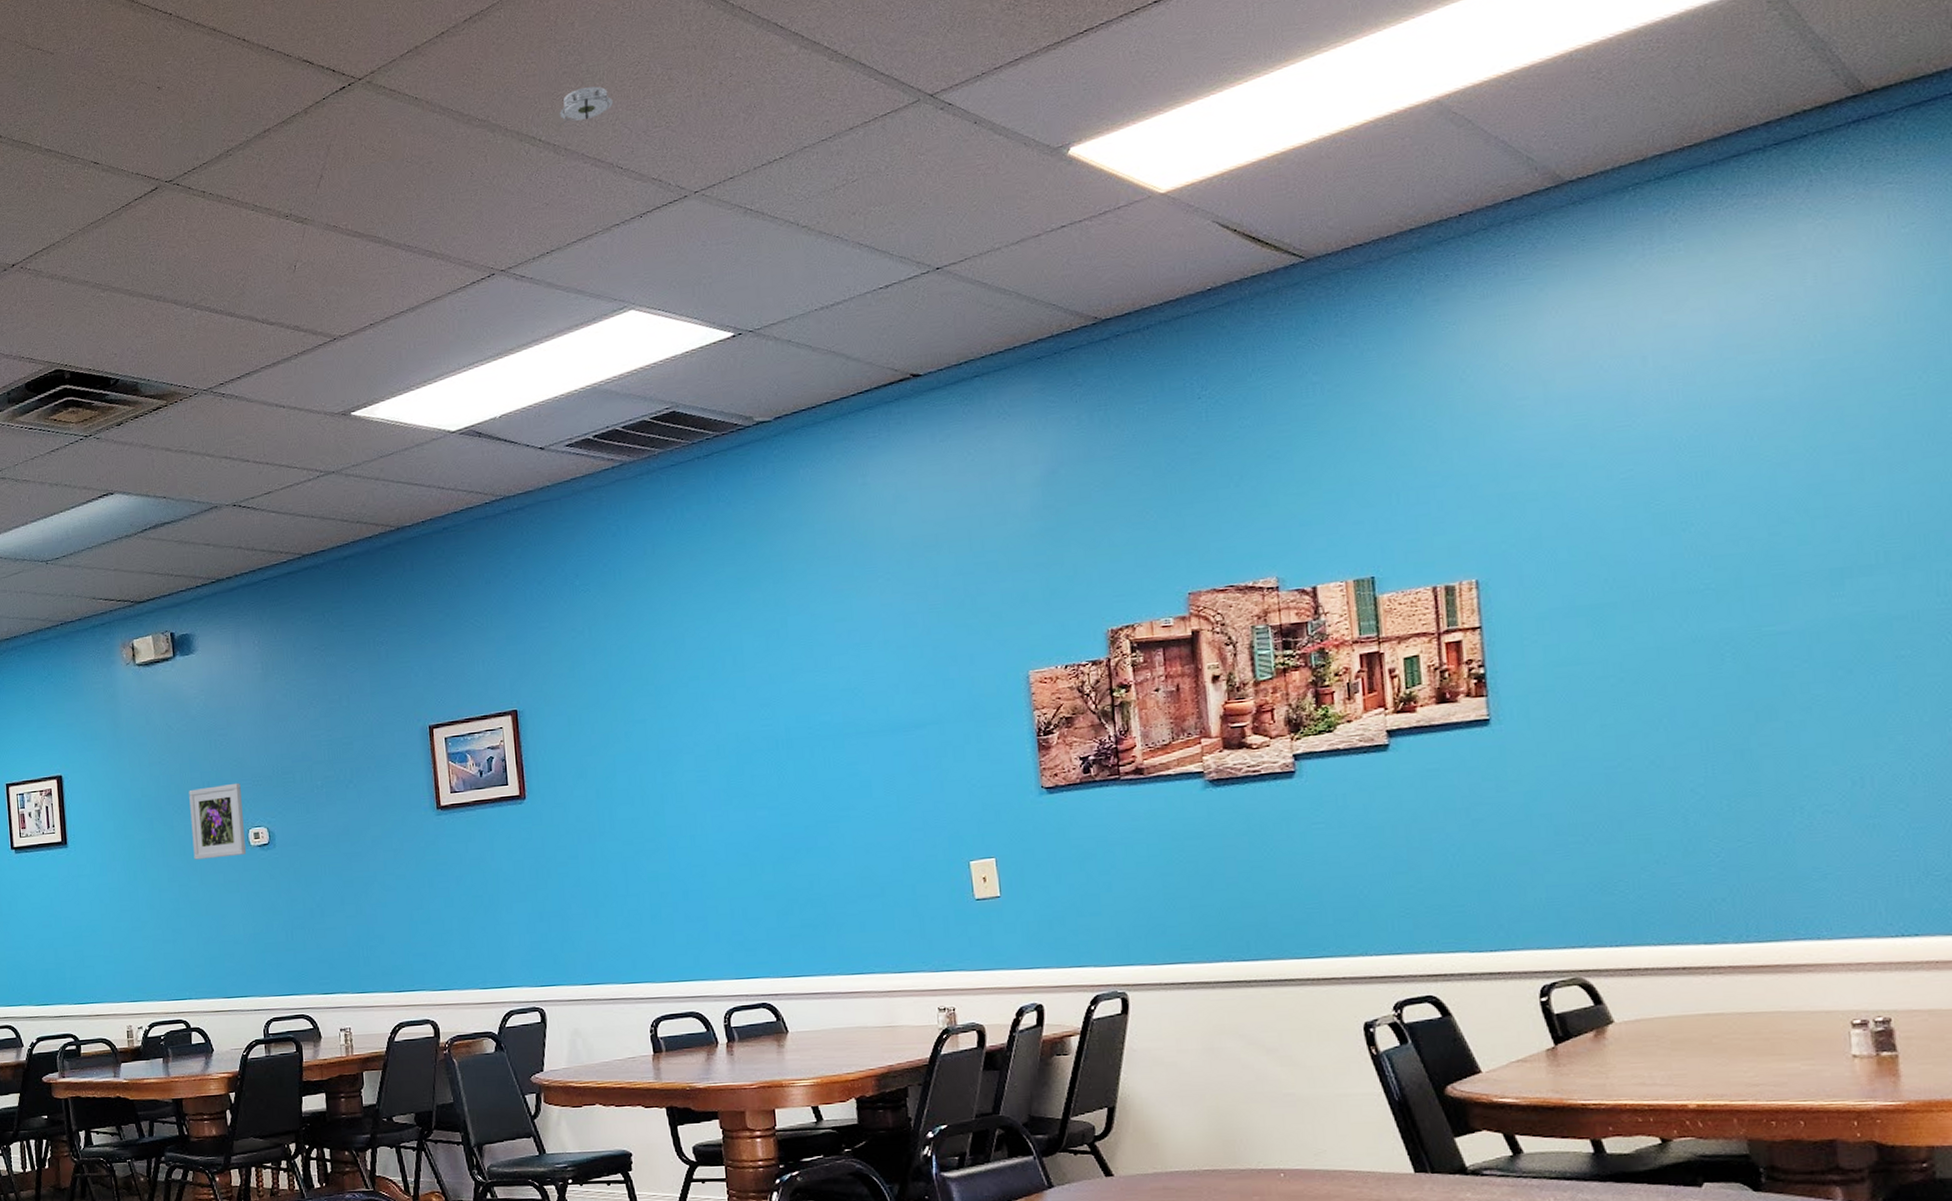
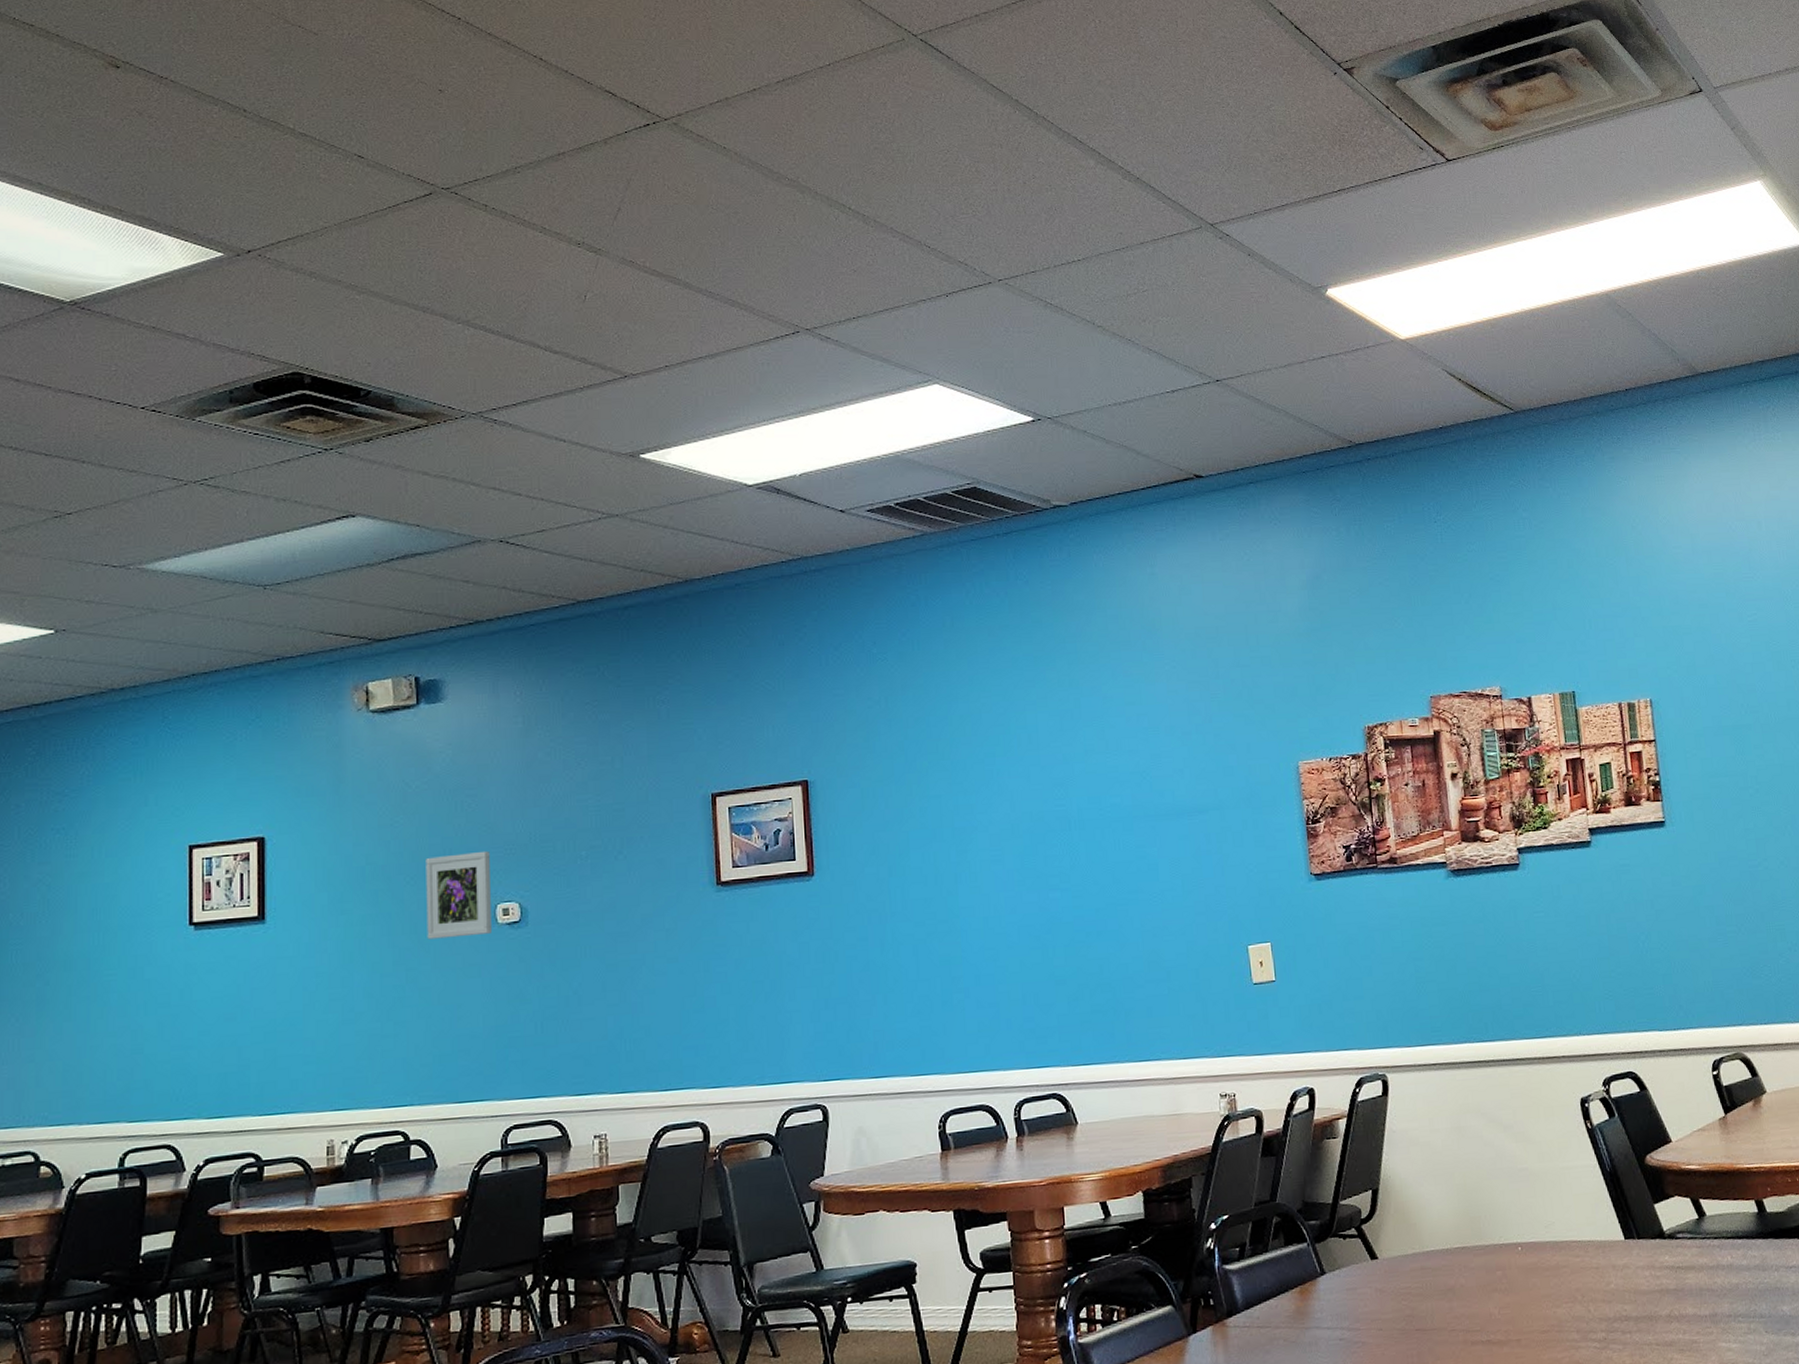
smoke detector: present [558,86,613,126] -> none [868,166,922,198]

